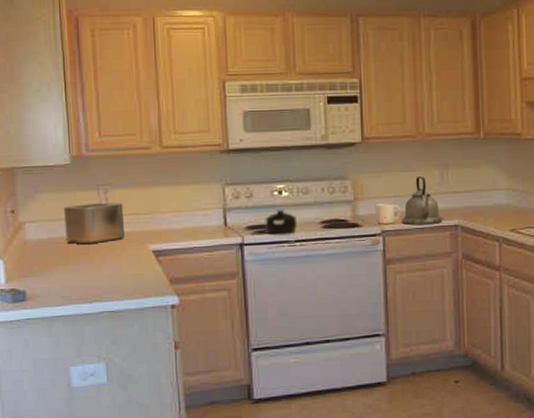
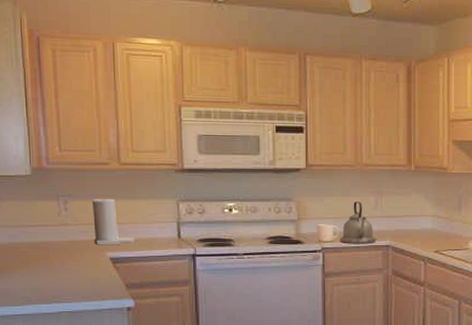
toaster: present [63,202,126,245] -> none [23,212,84,250]
paper towel: none [134,186,180,237] -> present [92,199,136,245]
saucepan: present [265,209,297,236] -> none [216,225,245,249]

